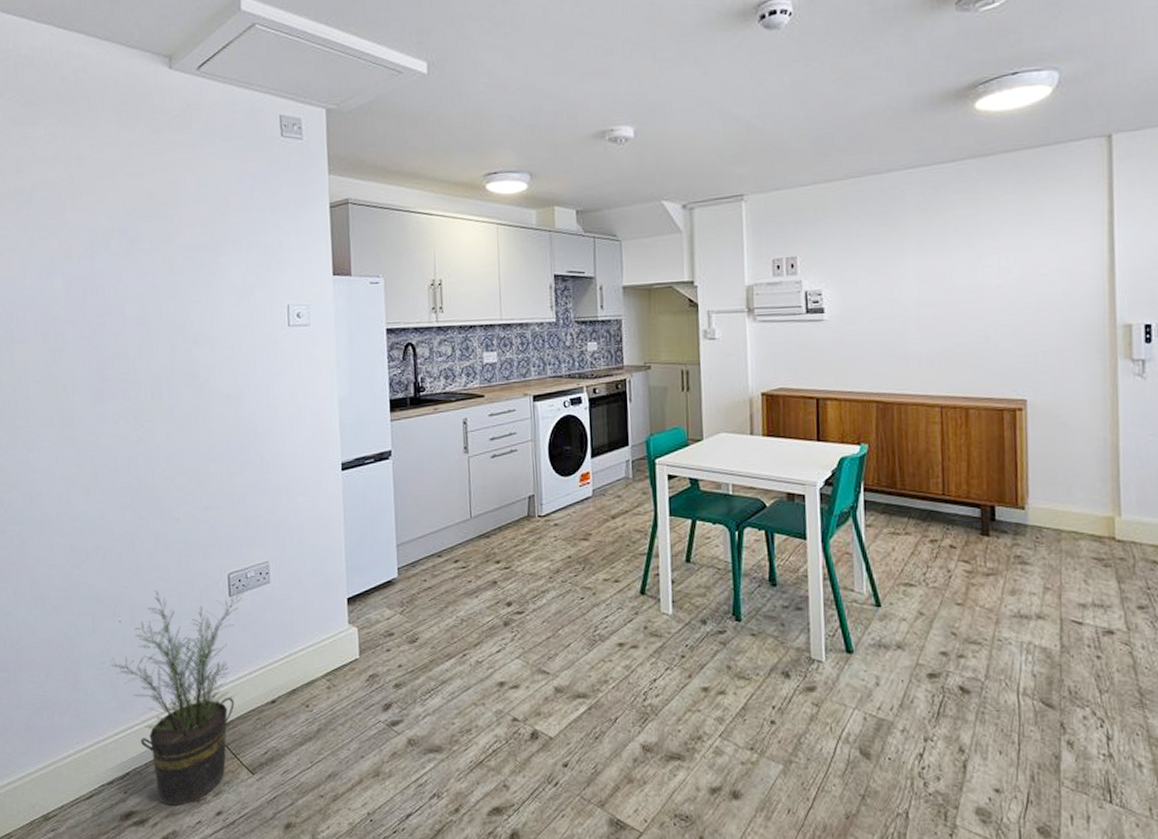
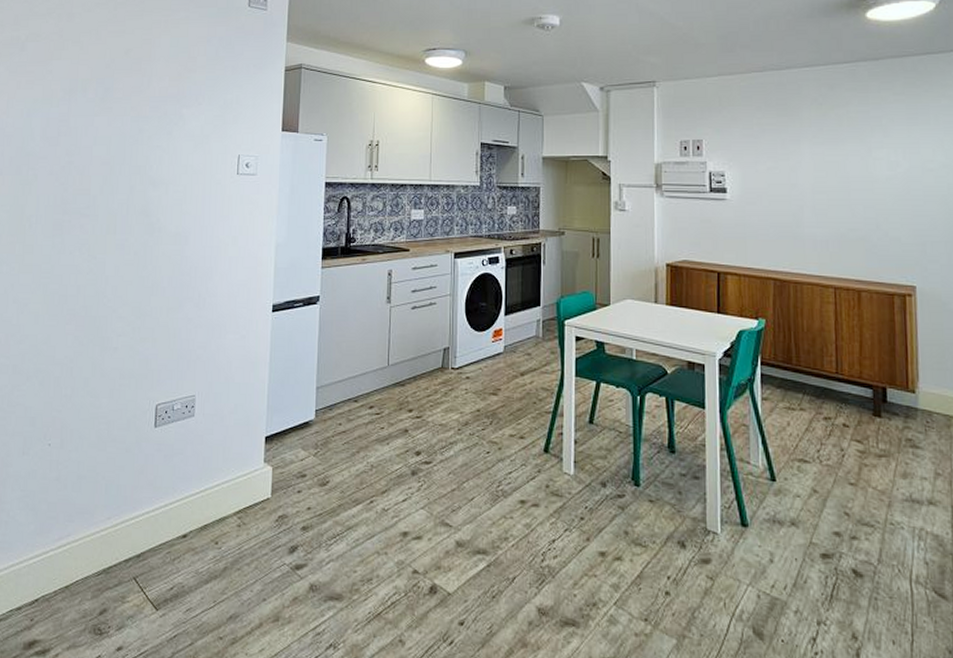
potted plant: present [104,583,250,806] -> none [29,415,175,638]

